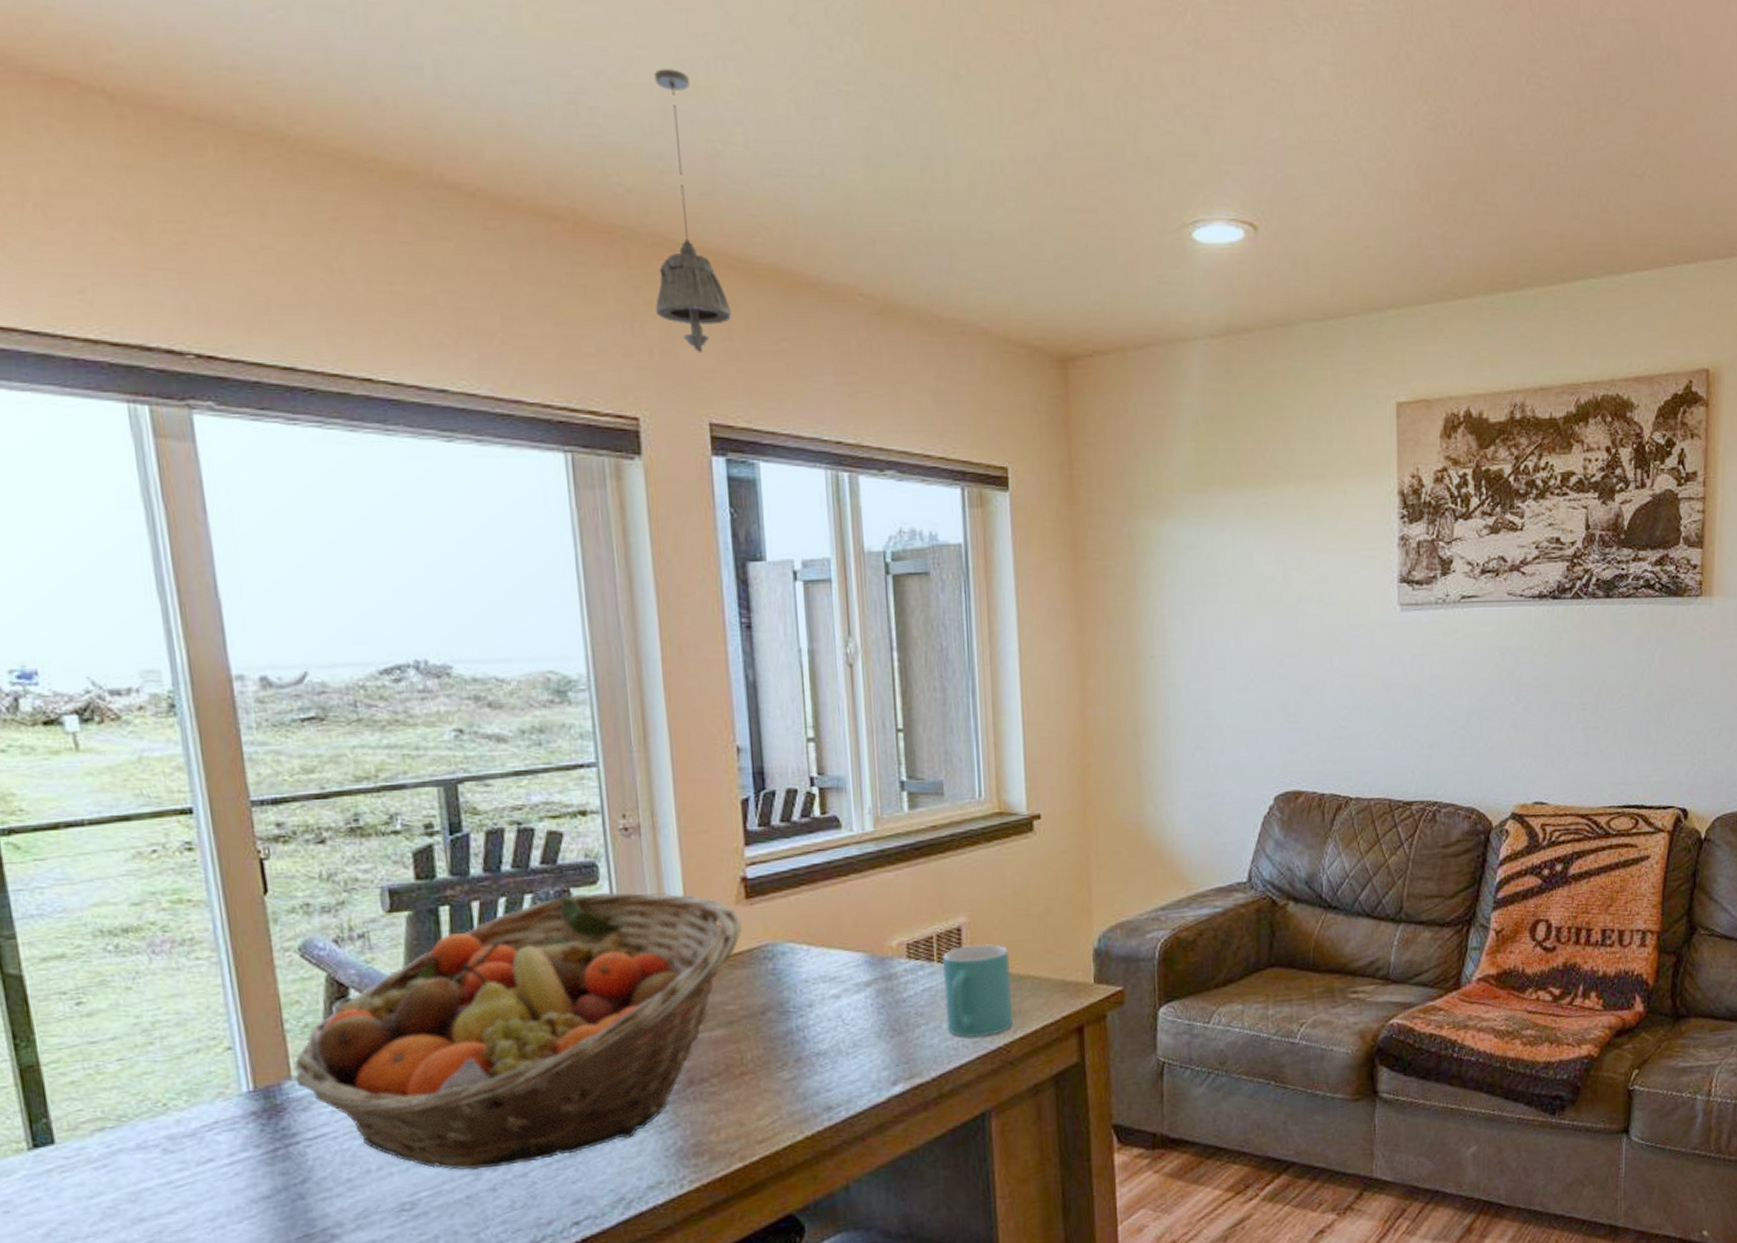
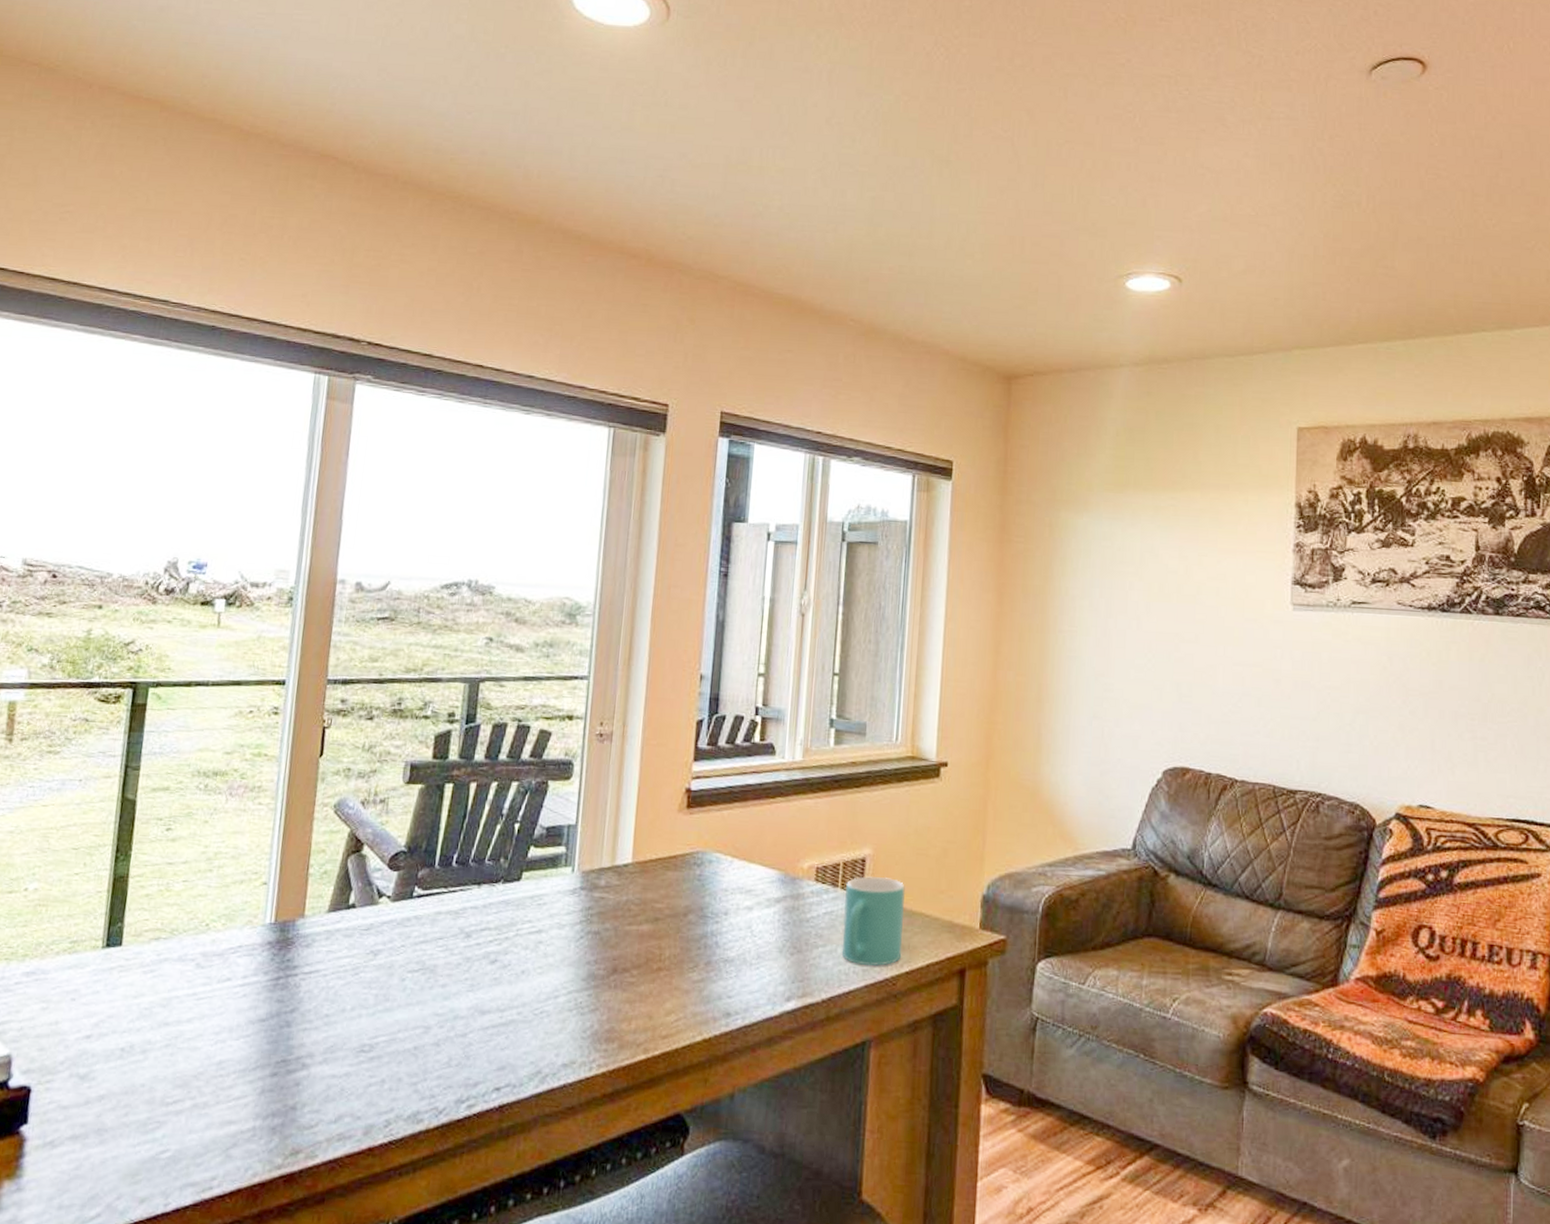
fruit basket: present [294,891,743,1171] -> none [306,786,680,1025]
pendant light: present [654,69,731,353] -> none [695,154,751,359]

